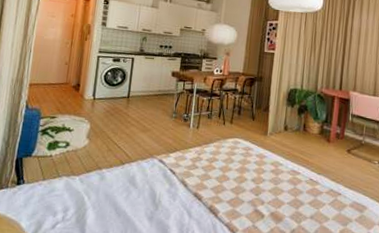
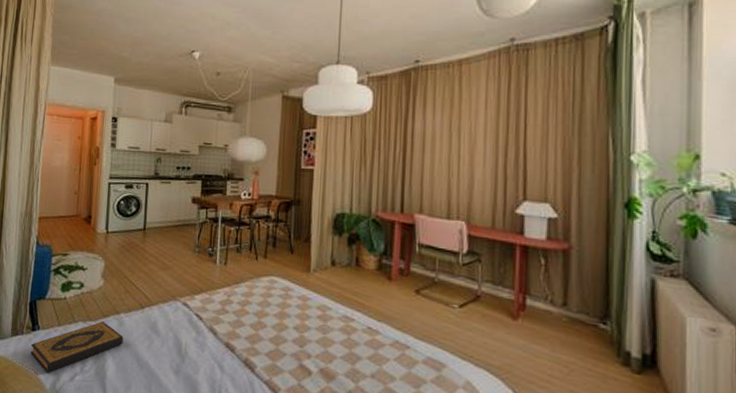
hardback book: none [14,176,104,222] -> present [31,321,124,373]

